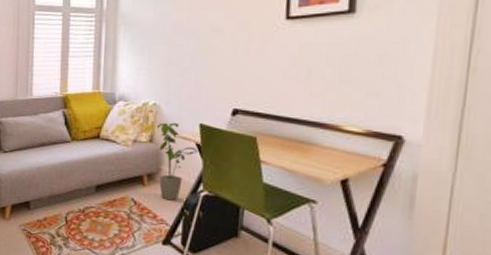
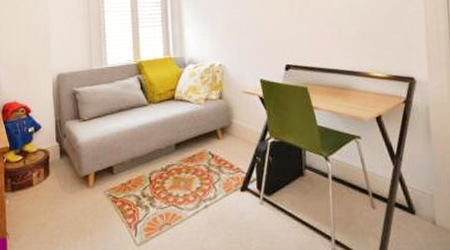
house plant: present [156,122,198,201] -> none [224,80,262,150]

